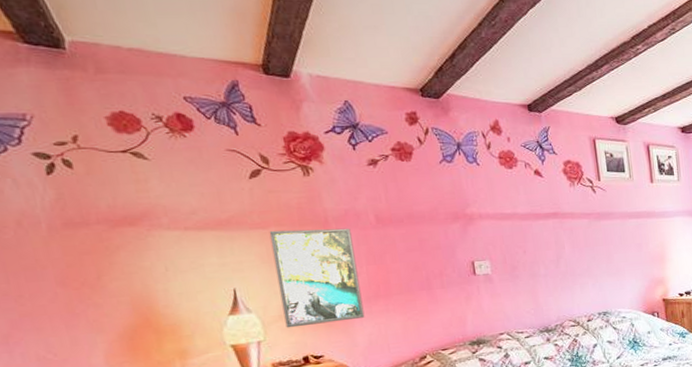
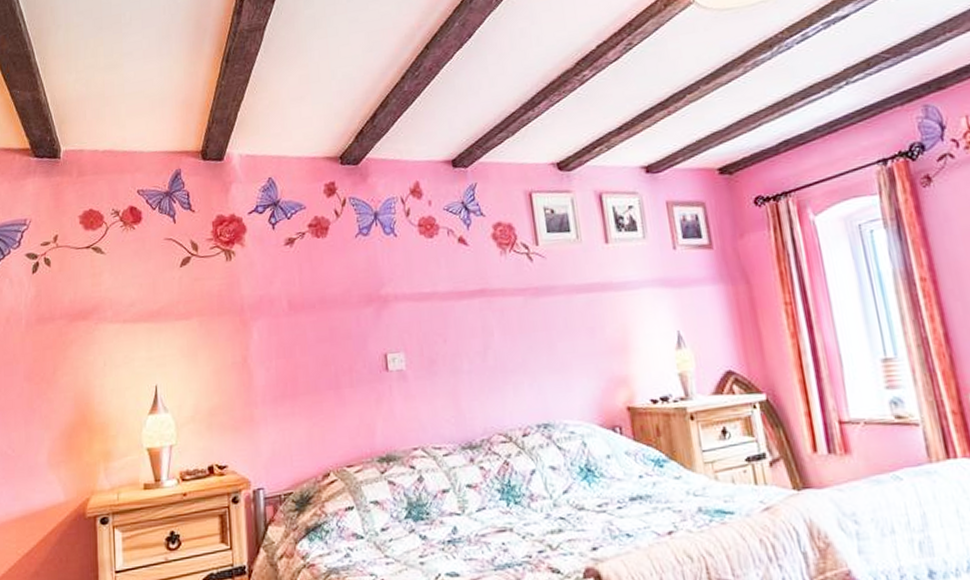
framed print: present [269,228,365,328] -> none [191,316,270,431]

